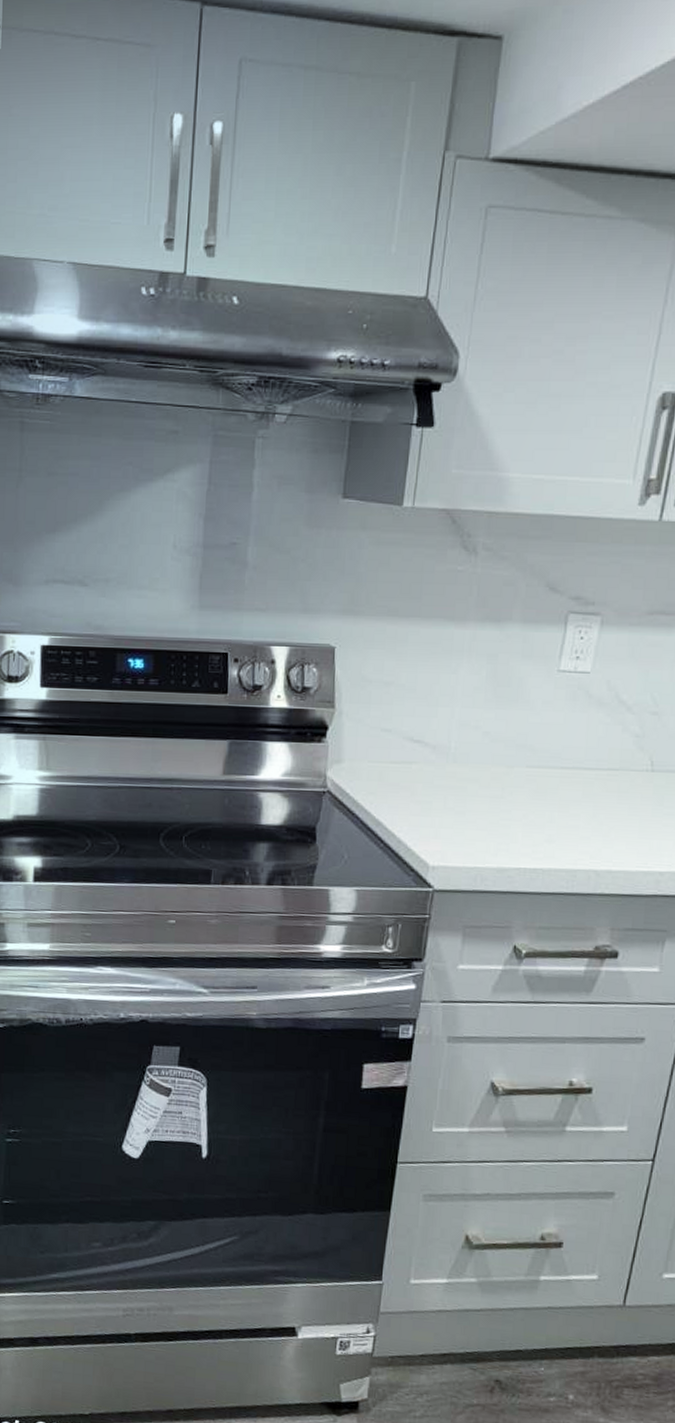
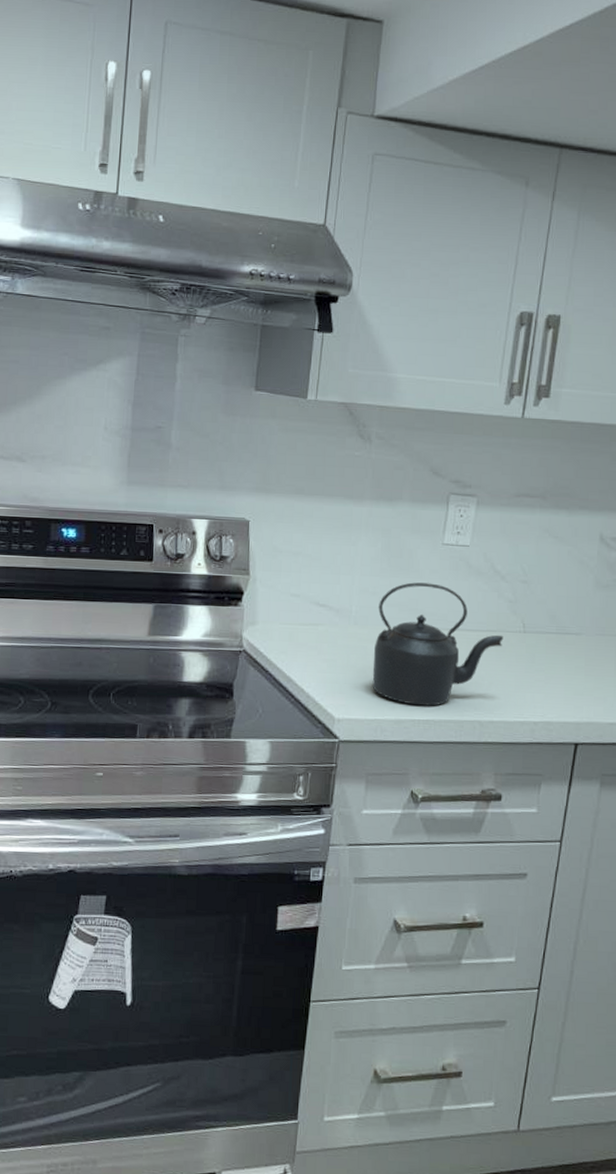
kettle: none [472,715,627,854] -> present [372,582,504,706]

